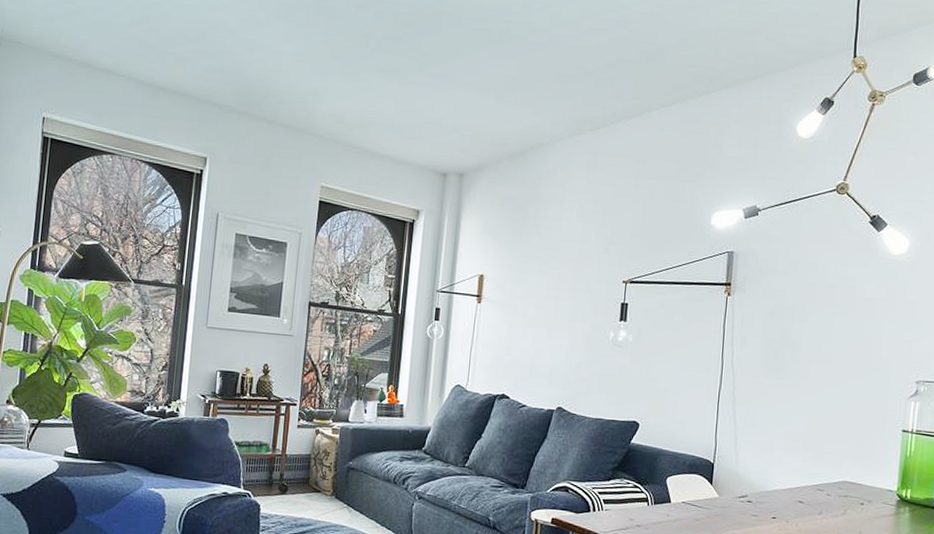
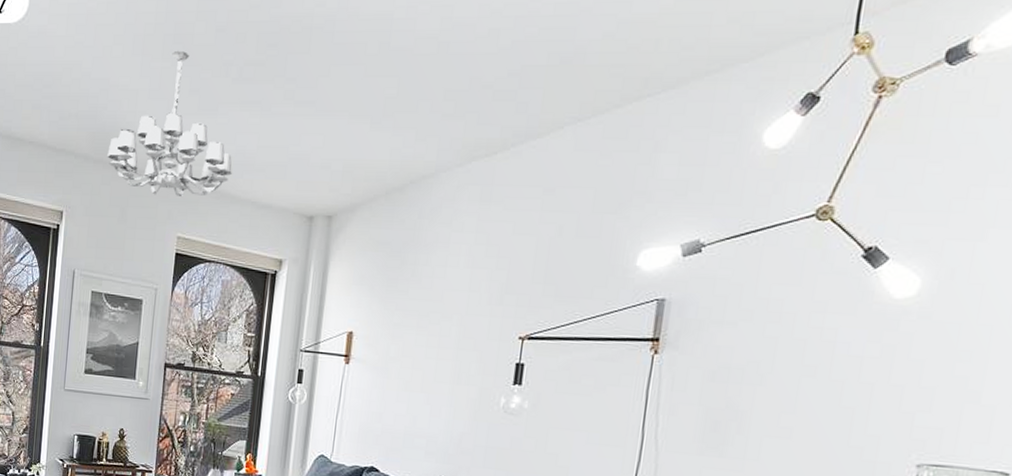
chandelier: none [252,20,373,150] -> present [107,50,233,196]

